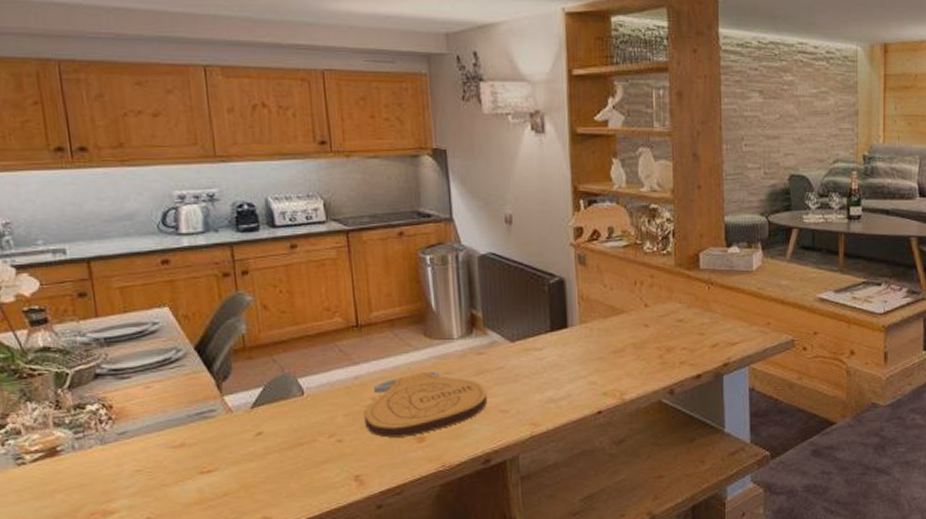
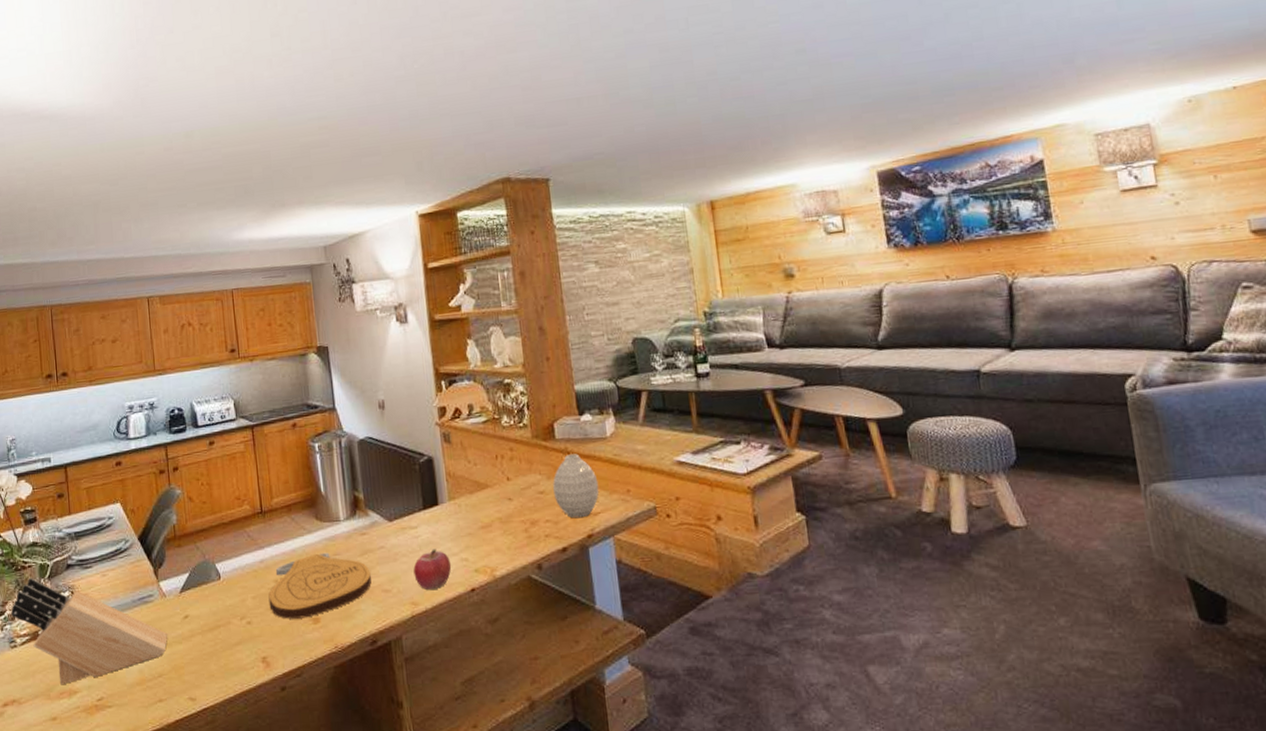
knife block: none [15,388,236,506] -> present [11,578,168,685]
fruit: none [536,371,578,411] -> present [413,548,452,590]
vase: none [693,285,740,347] -> present [553,454,599,519]

